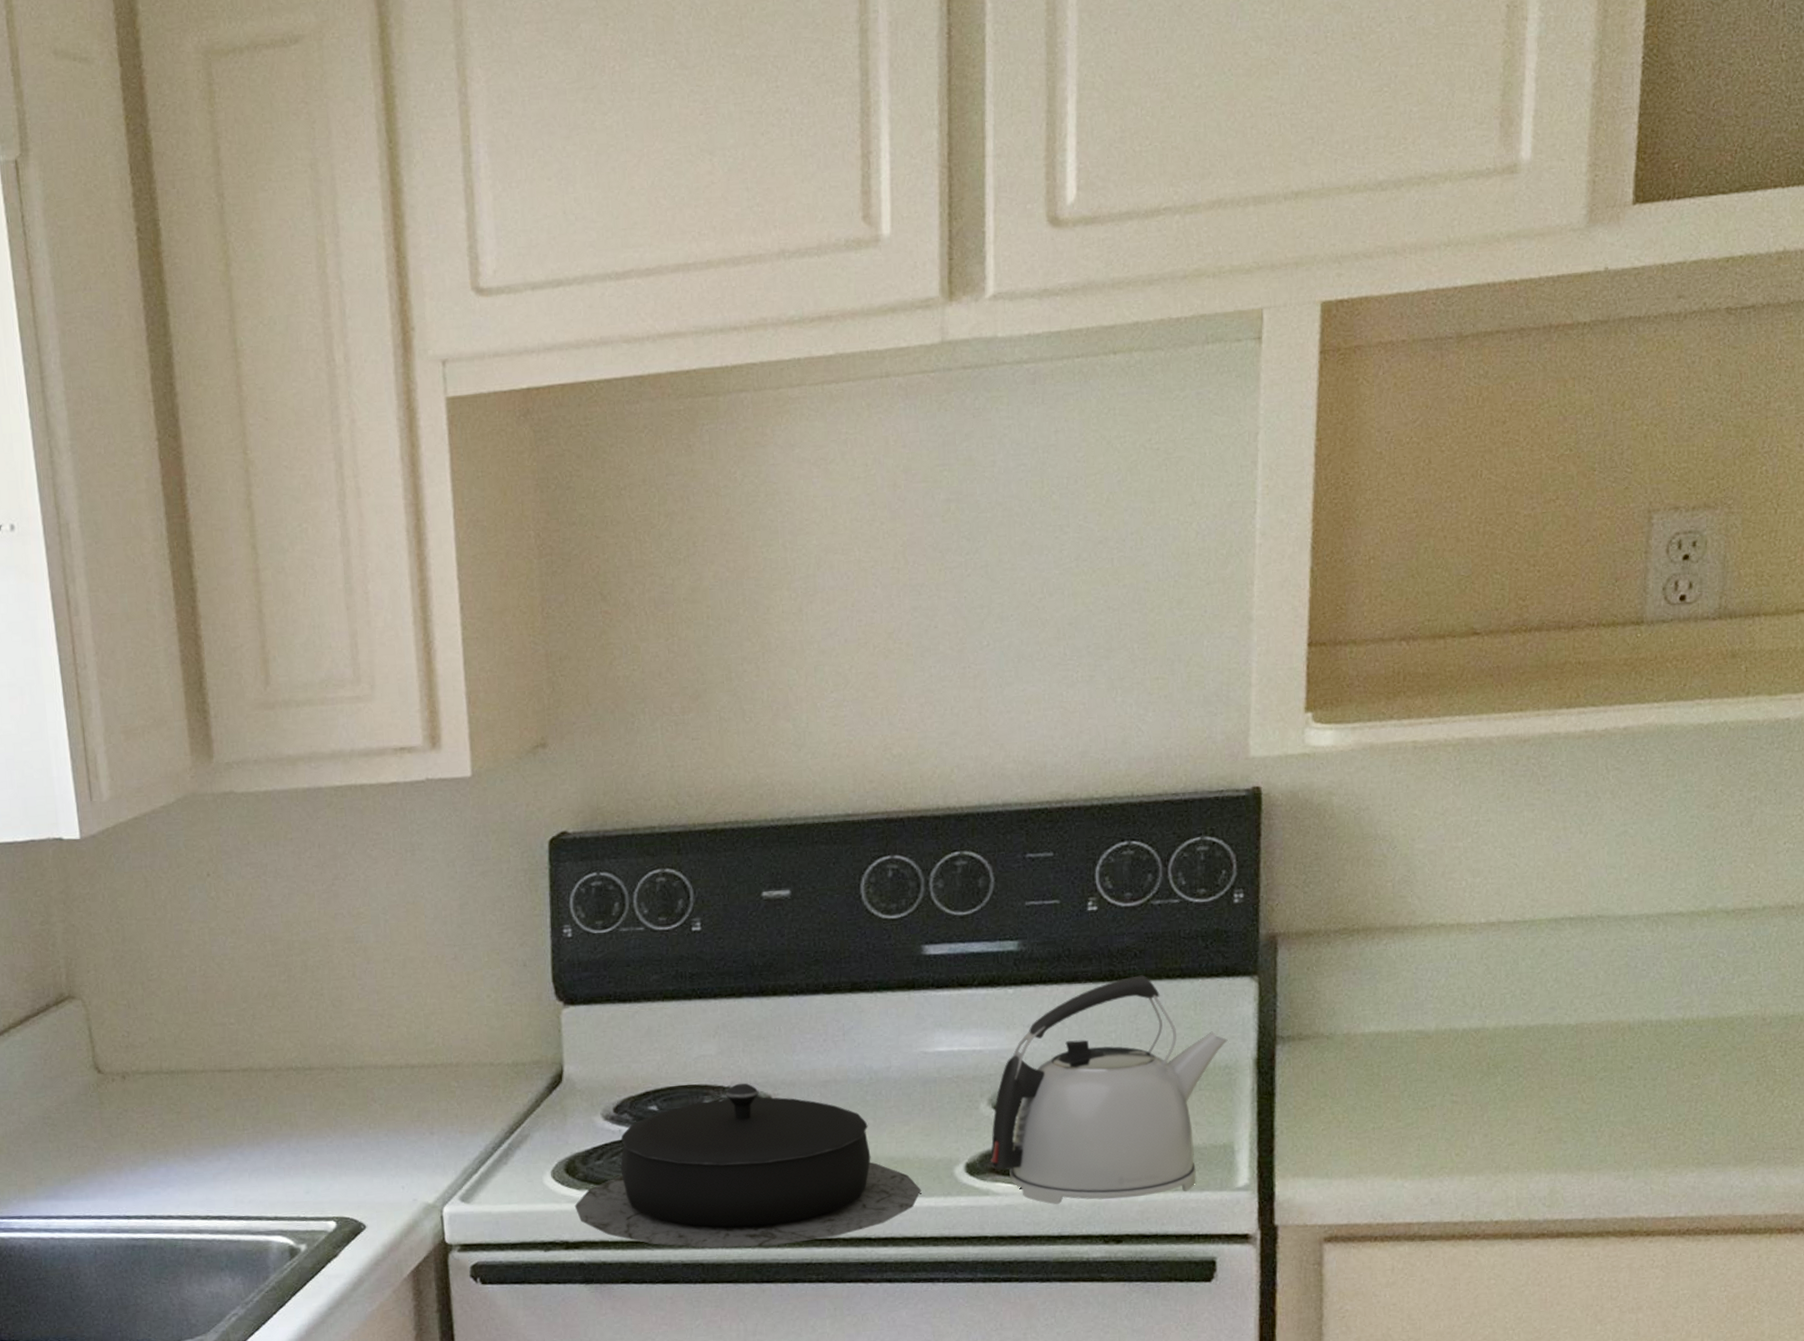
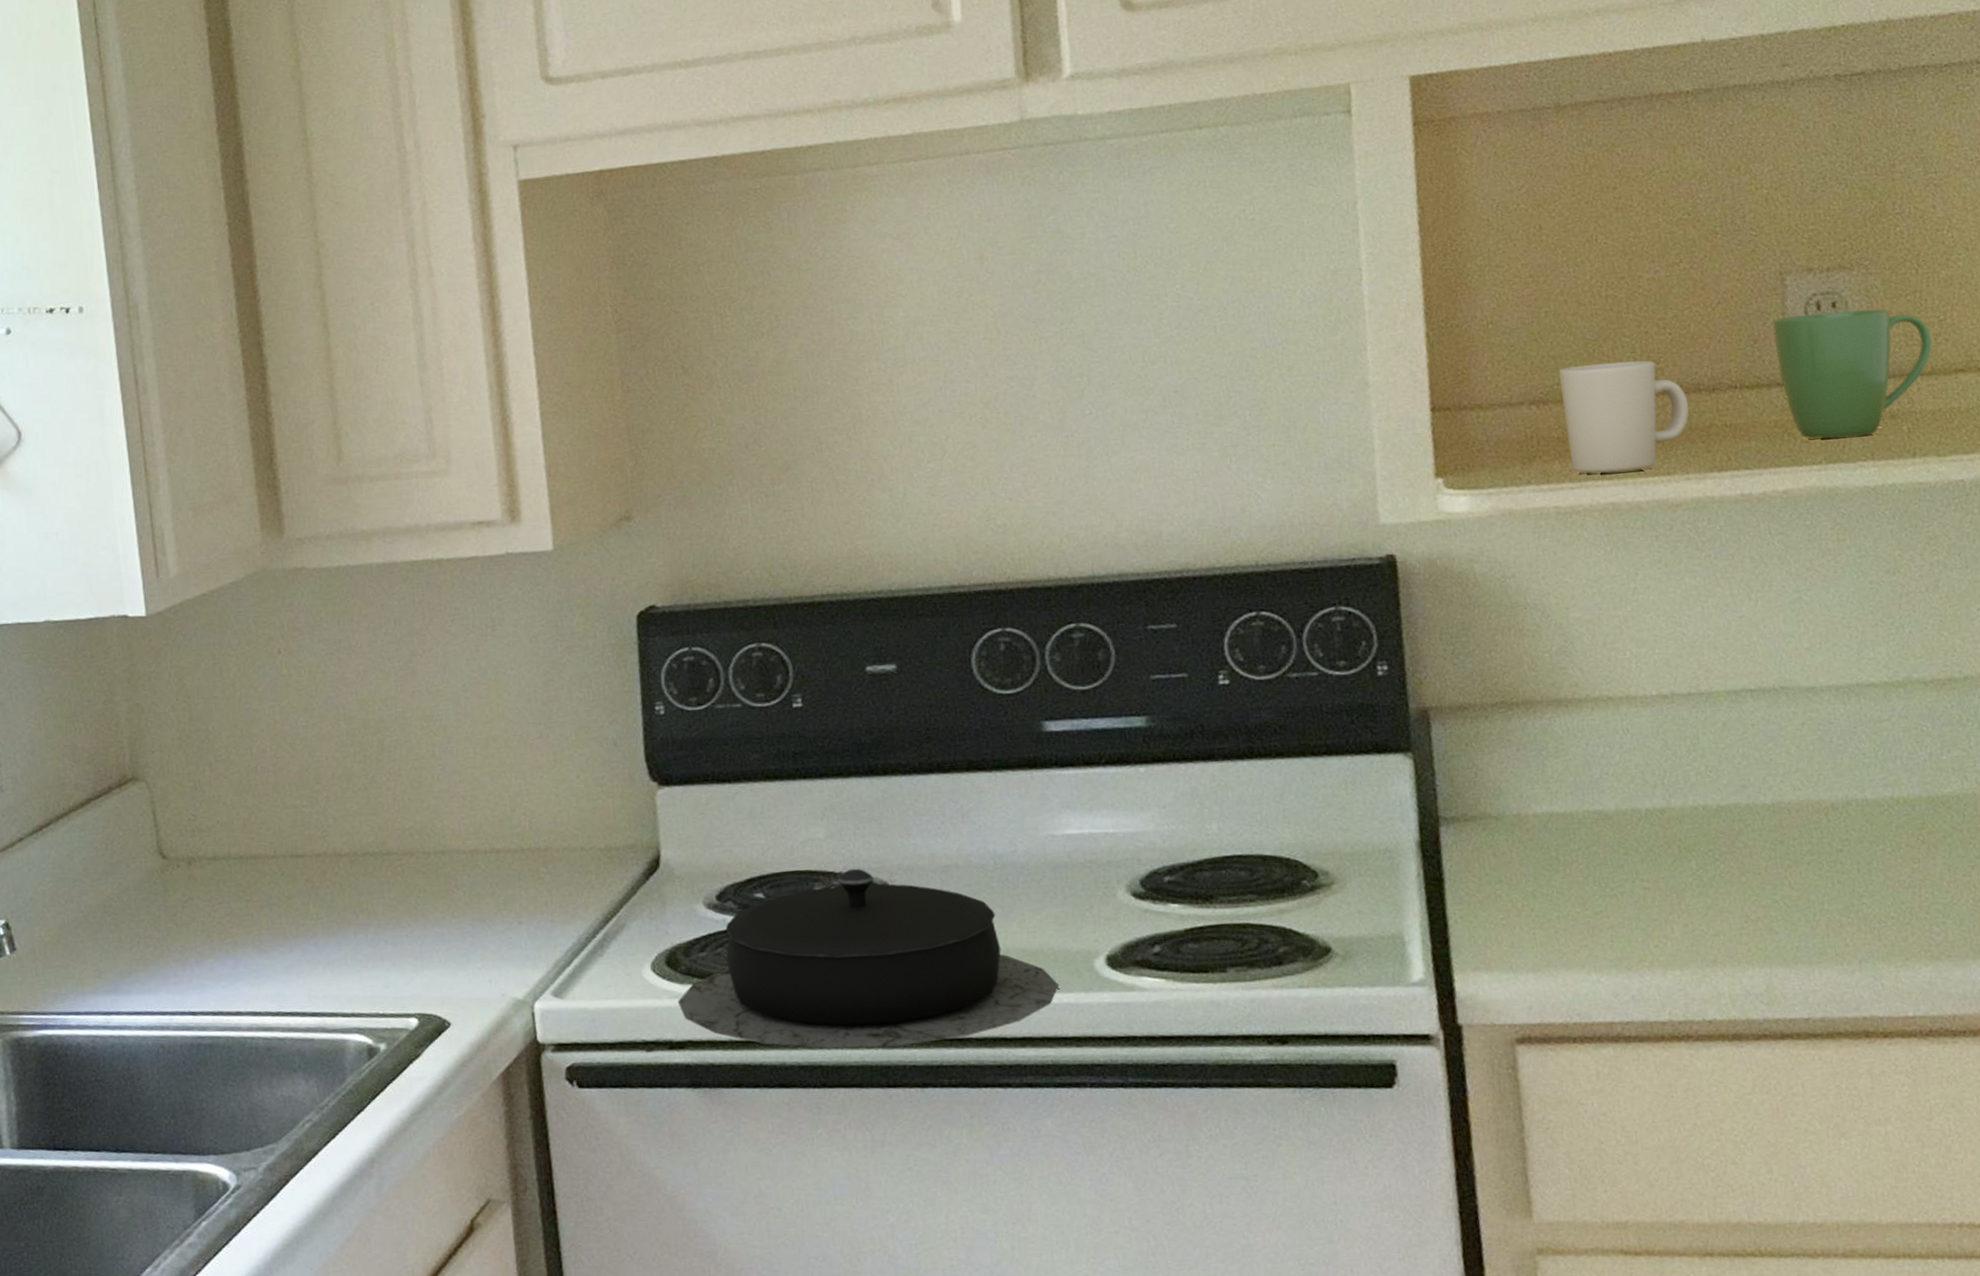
kettle: present [990,975,1228,1205] -> none [1133,752,1386,1002]
mug: none [1431,597,1548,709] -> present [1559,360,1690,474]
mug: none [1635,548,1780,677] -> present [1772,309,1932,439]

